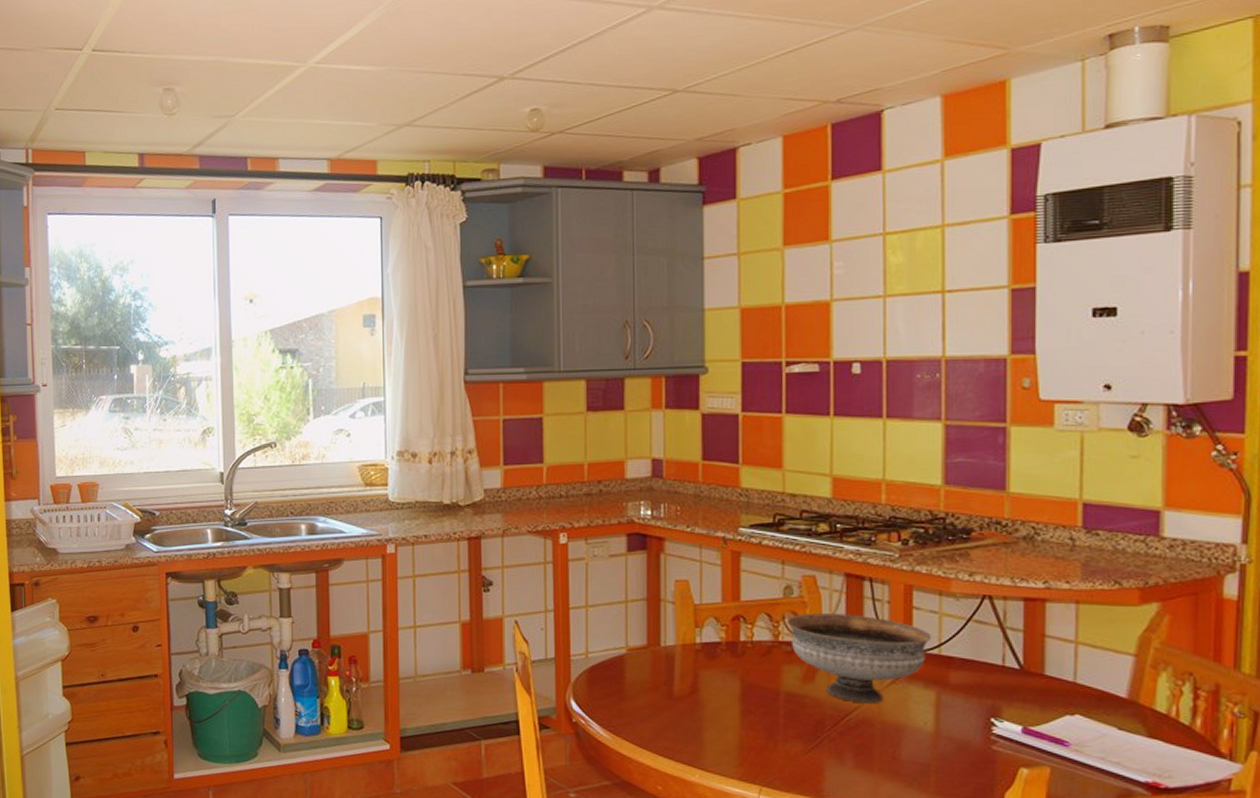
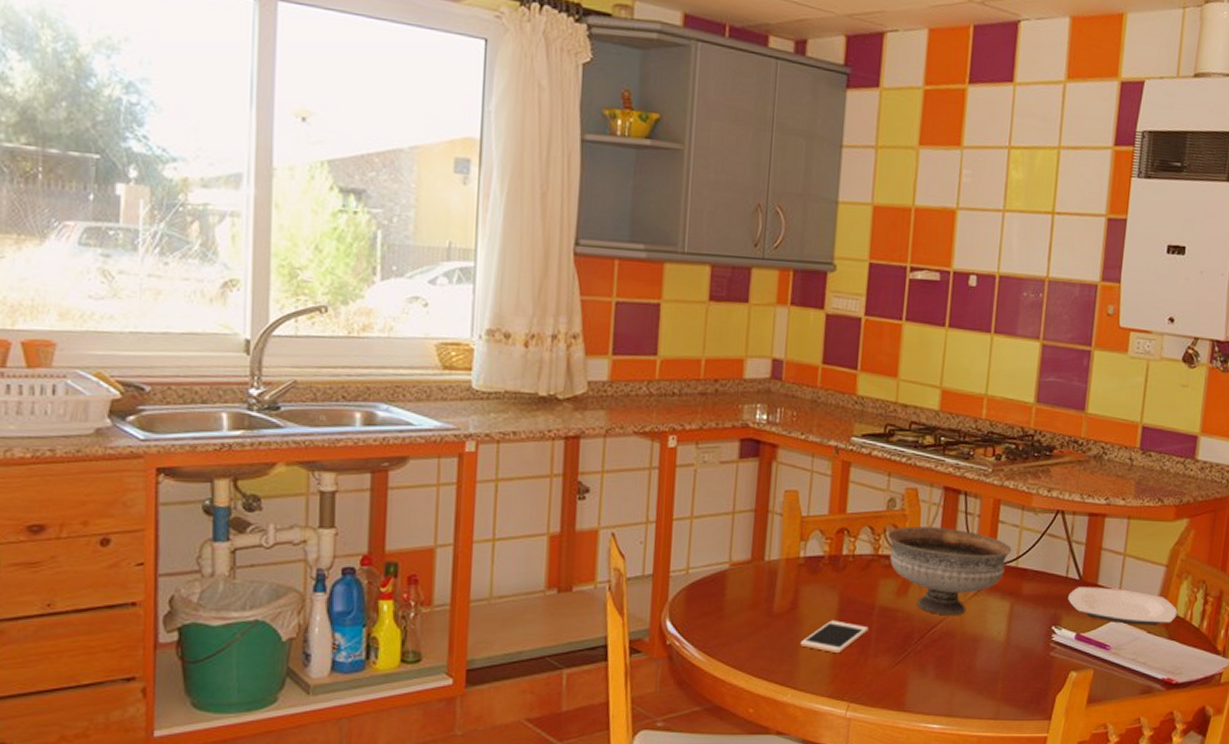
cell phone: none [704,704,775,738] -> present [800,620,869,654]
plate: none [1008,677,1157,722] -> present [1068,587,1178,626]

